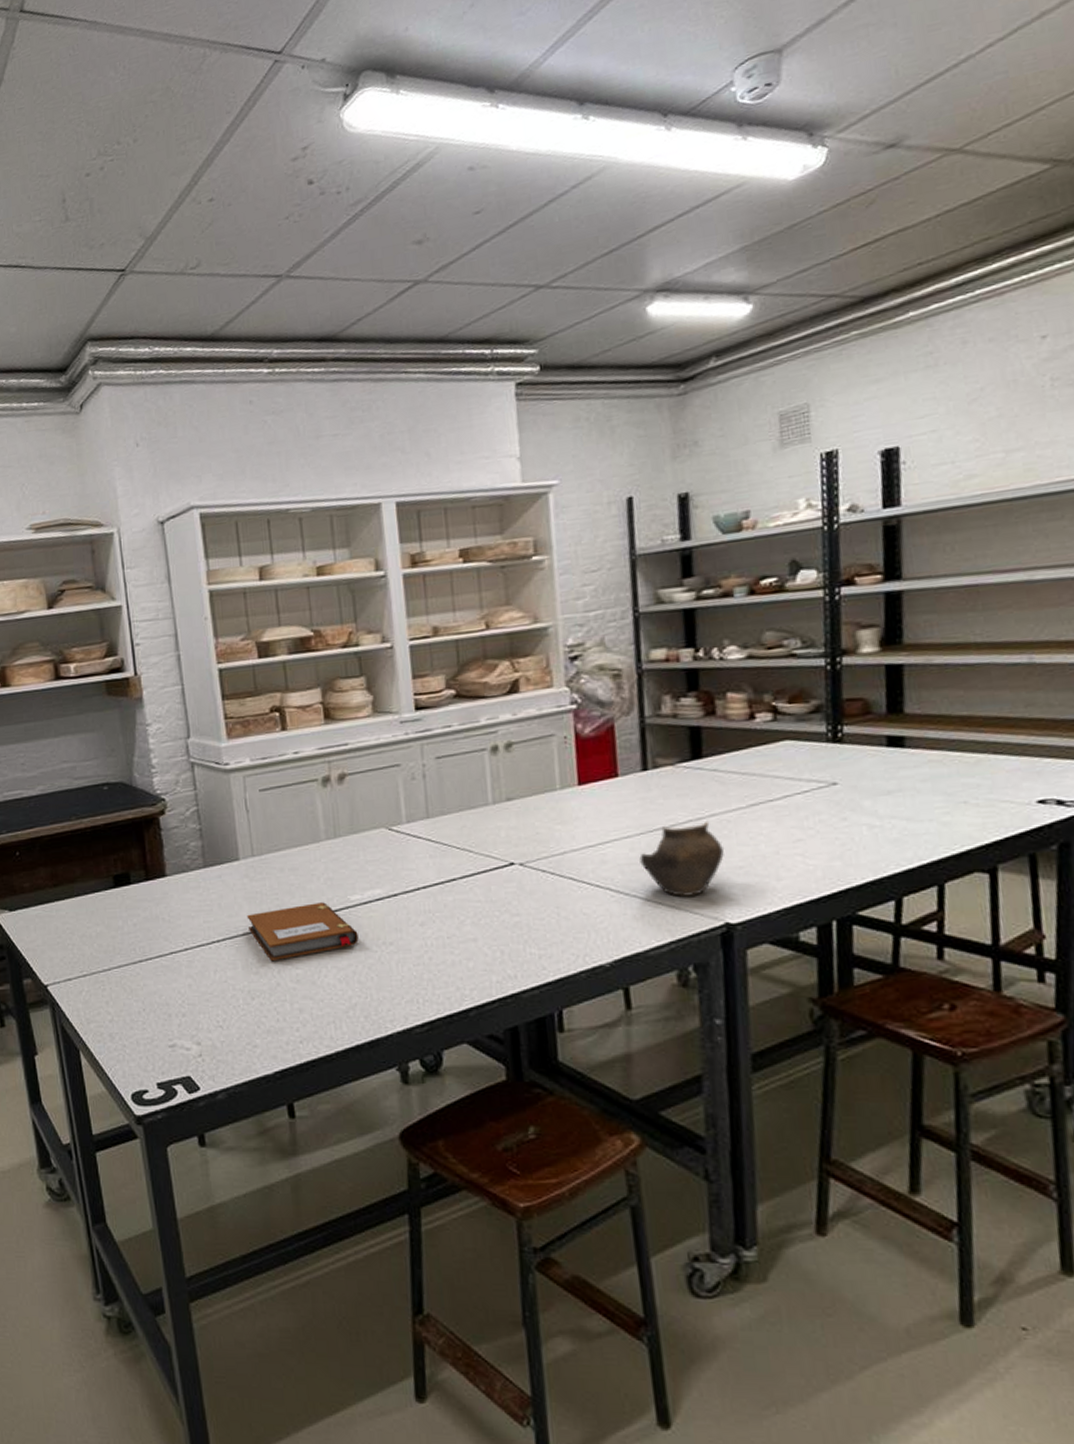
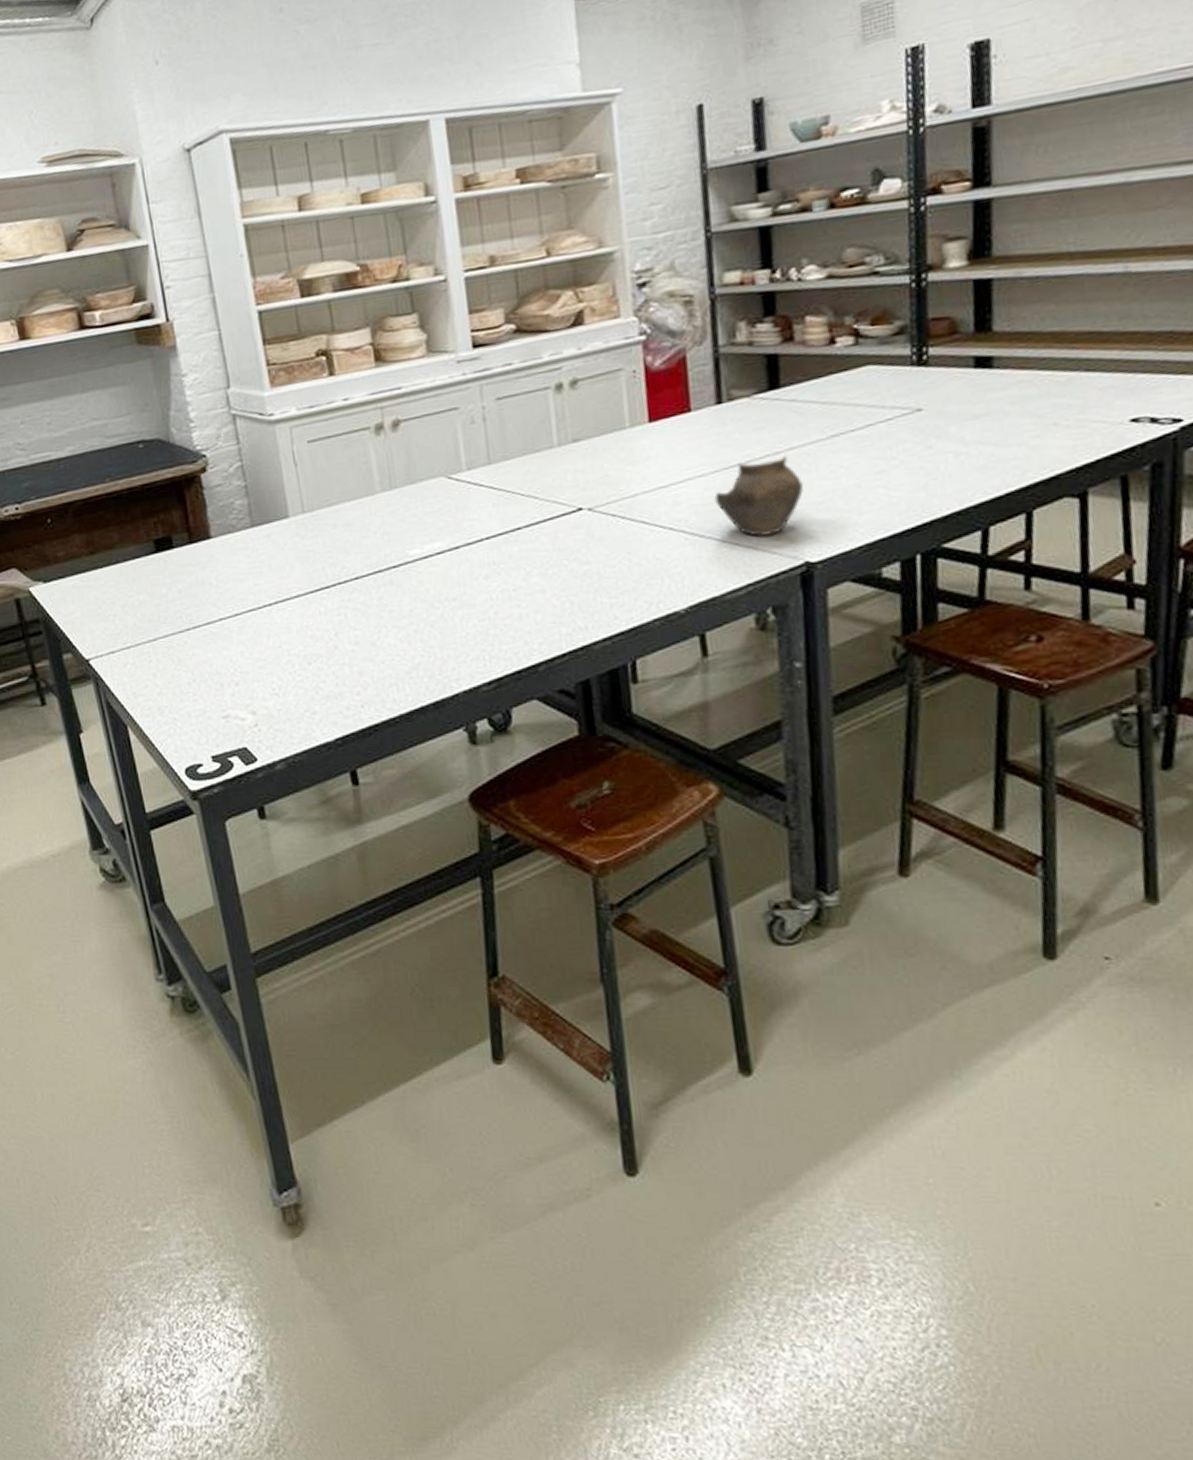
notebook: present [246,902,359,960] -> none [299,558,420,623]

